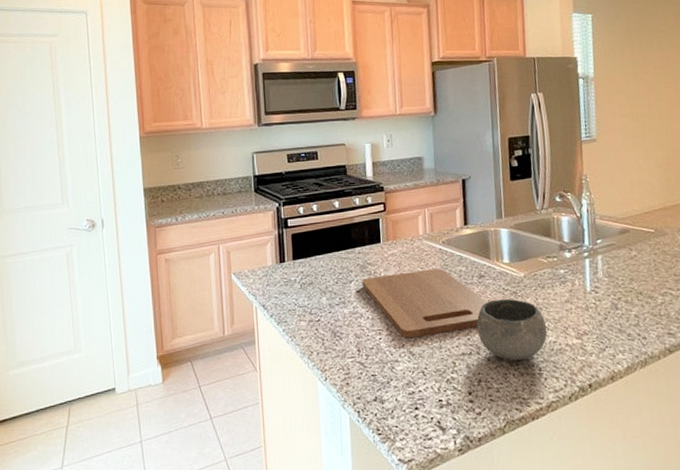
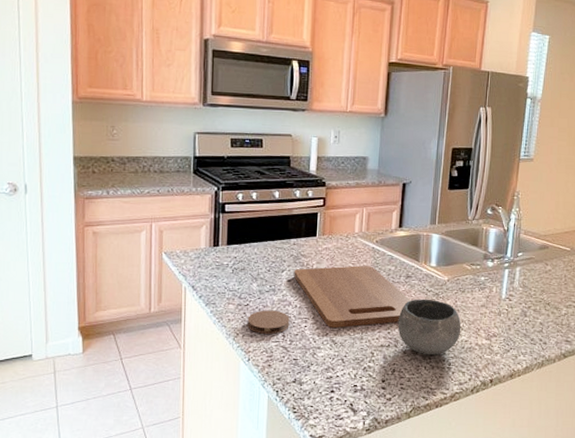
coaster: none [320,323,364,350] -> present [247,310,290,334]

